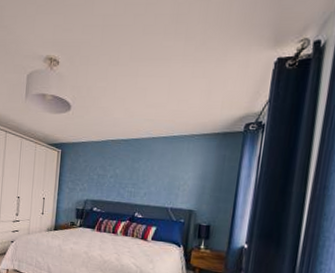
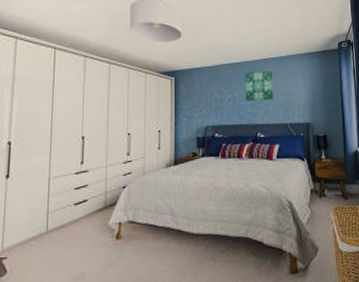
wall art: none [127,150,160,182] -> present [245,71,273,101]

